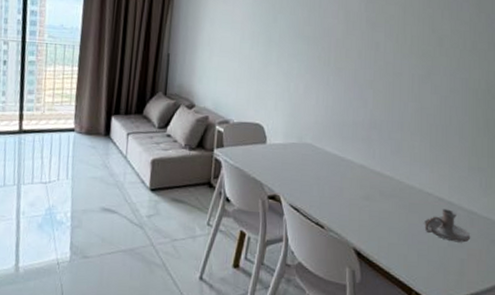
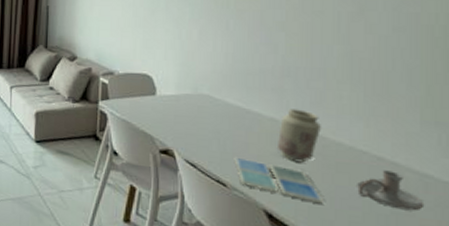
drink coaster: none [330,200,399,241] -> present [234,157,323,204]
vase: none [364,157,400,204] -> present [276,109,322,163]

